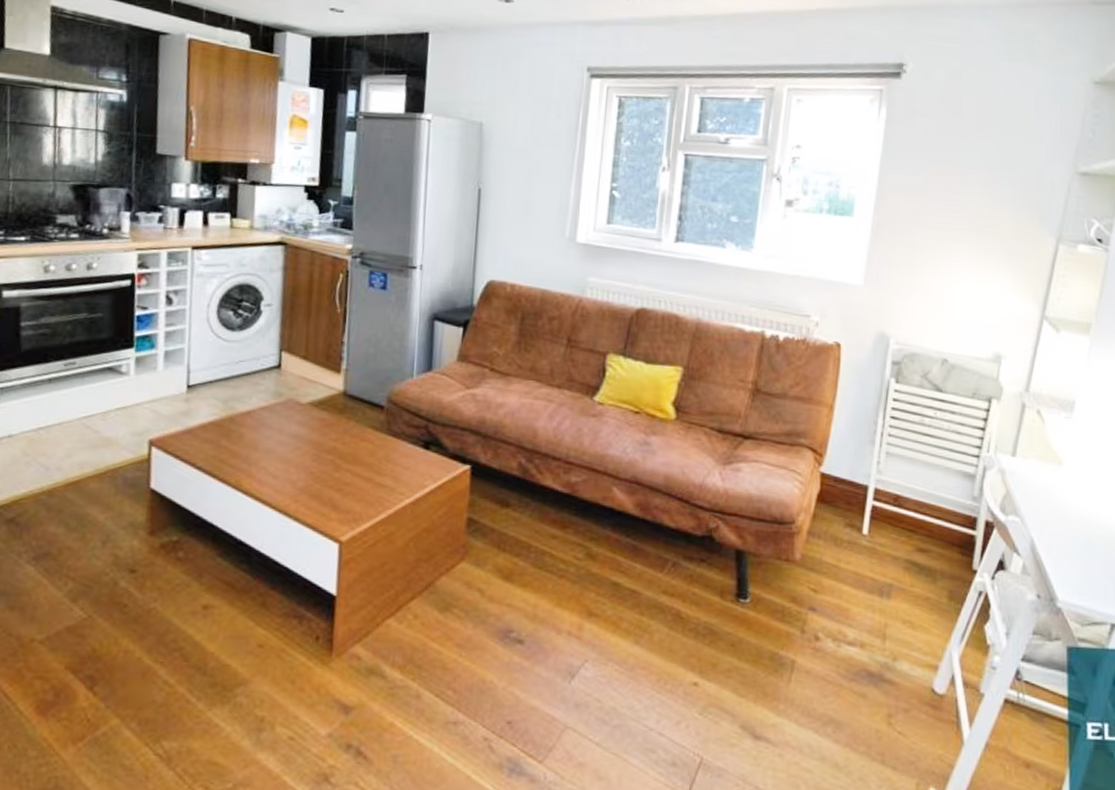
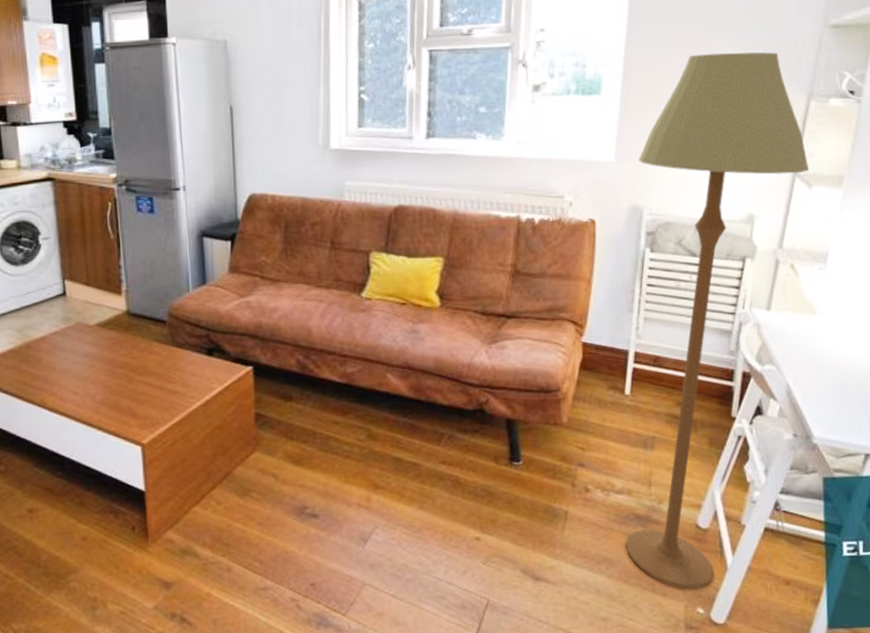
floor lamp: none [855,187,1057,764] -> present [626,52,810,589]

